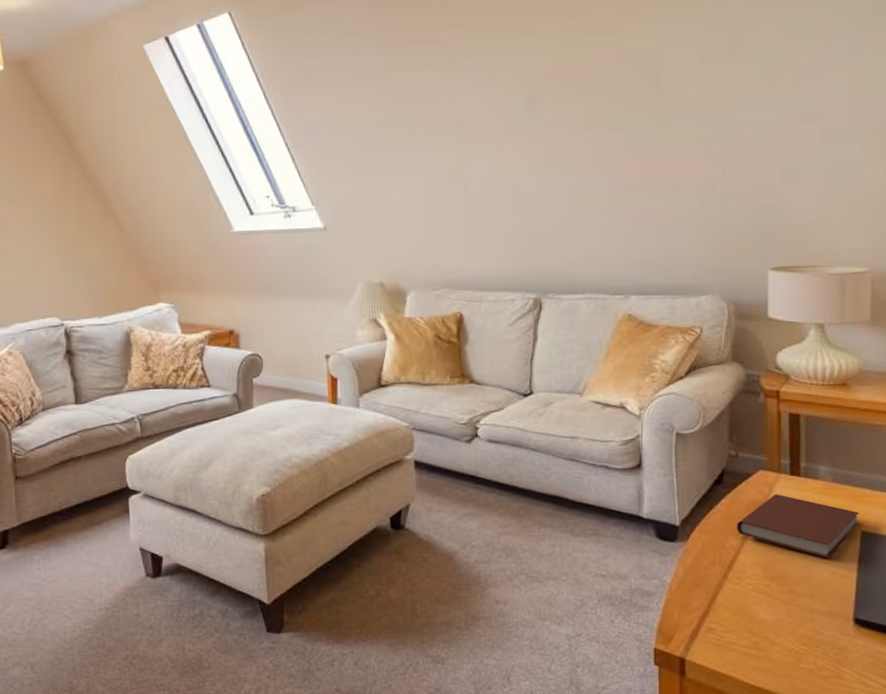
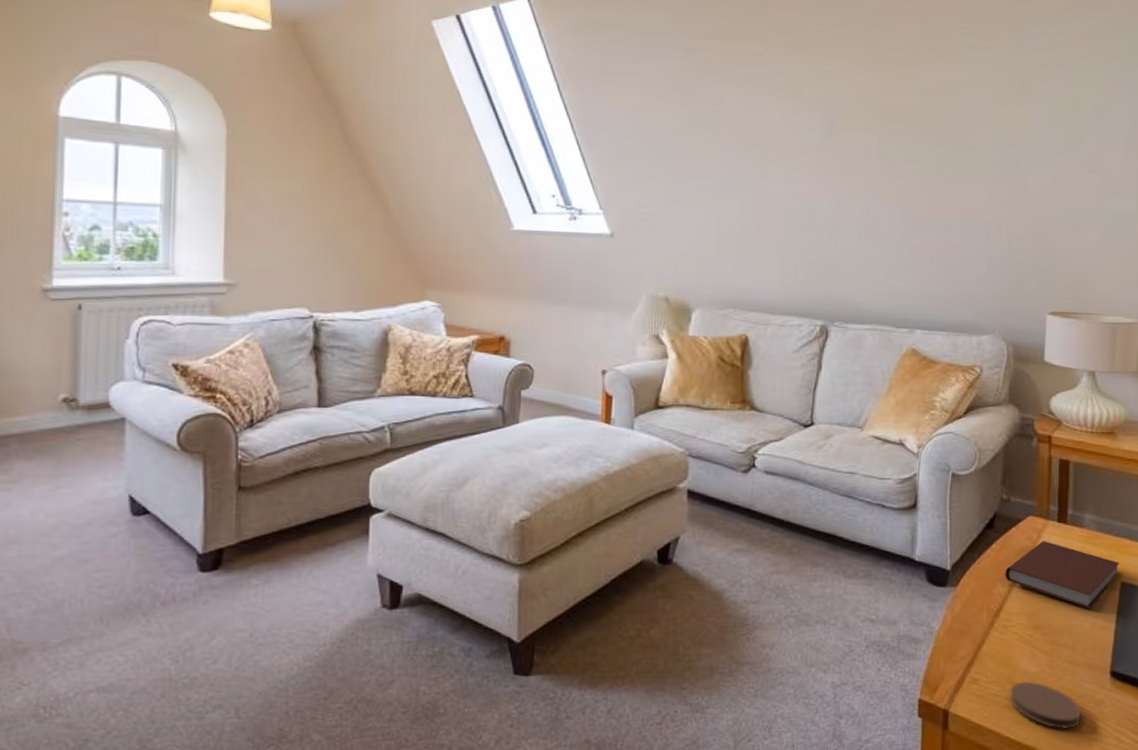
coaster: none [748,630,824,676] -> present [1010,681,1081,730]

